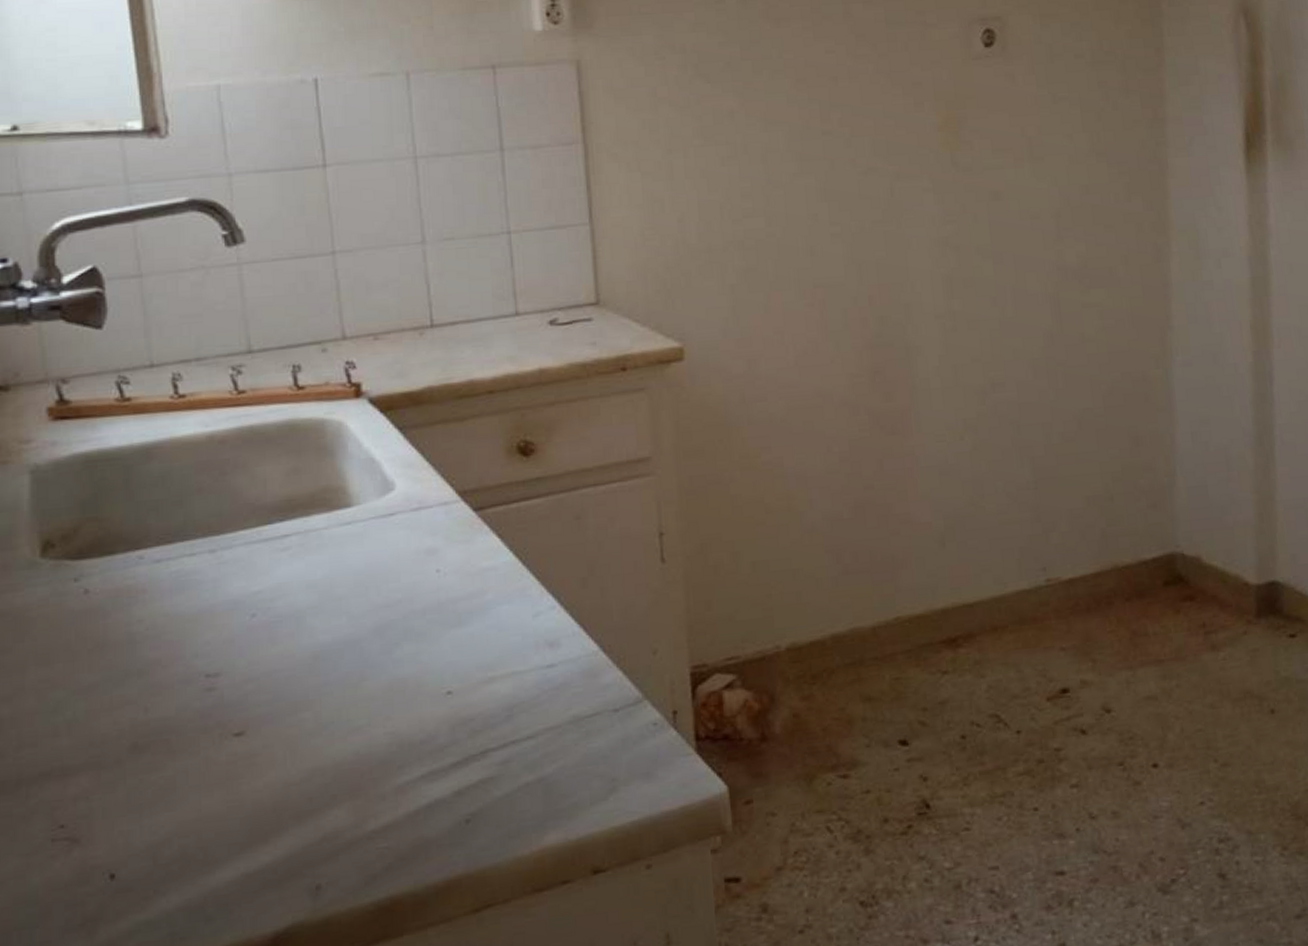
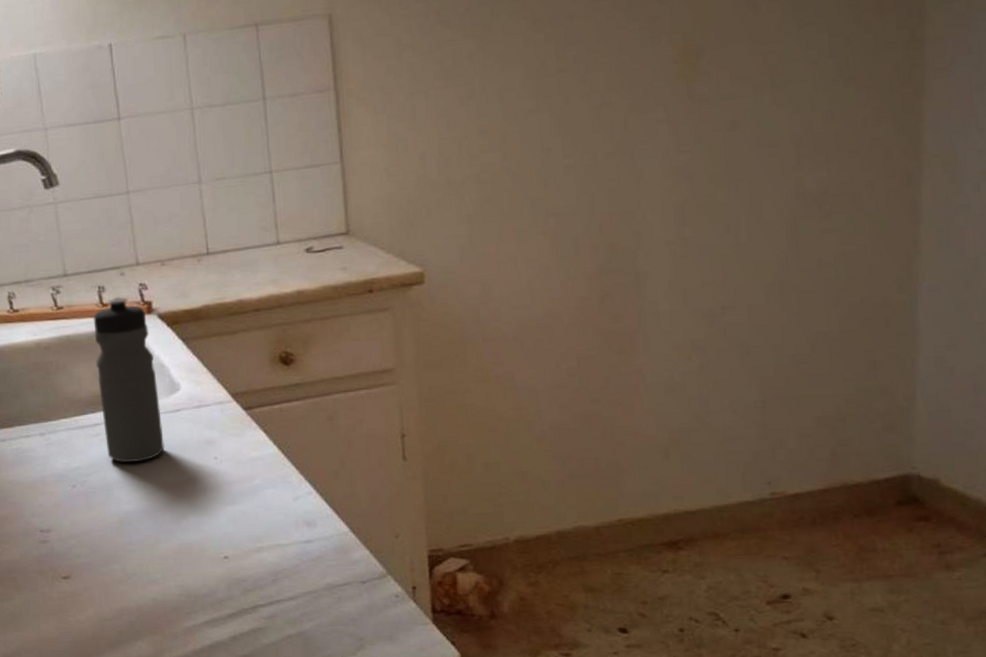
water bottle: none [285,378,373,583] -> present [93,297,164,463]

